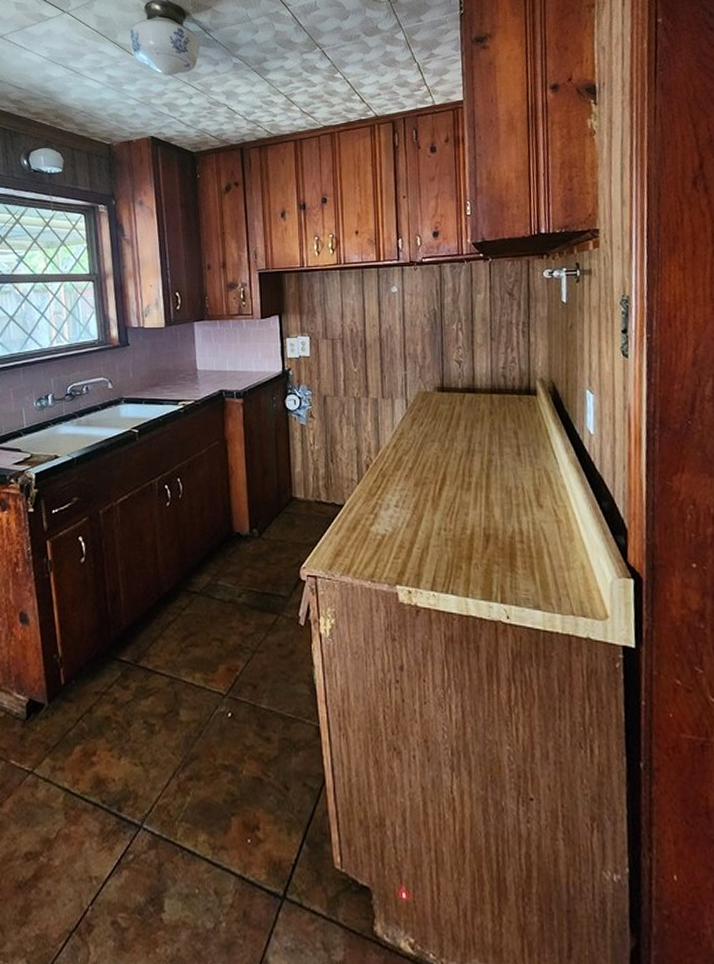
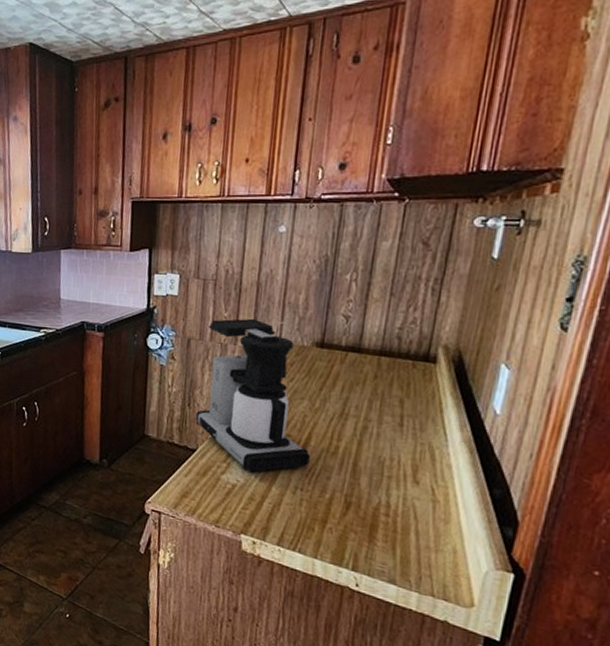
coffee maker: none [339,371,449,520] -> present [195,318,311,473]

